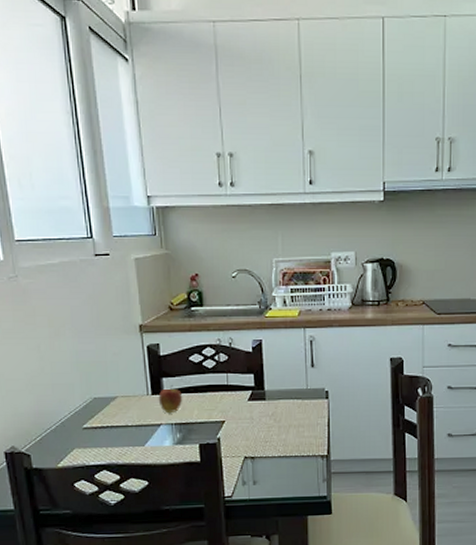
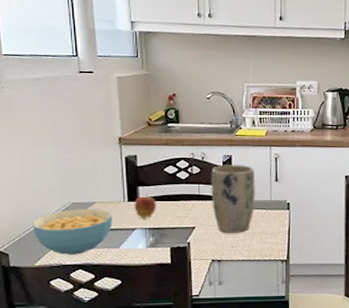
cereal bowl: none [52,404,137,455] -> present [31,209,113,255]
plant pot: none [240,350,290,428] -> present [211,165,255,234]

